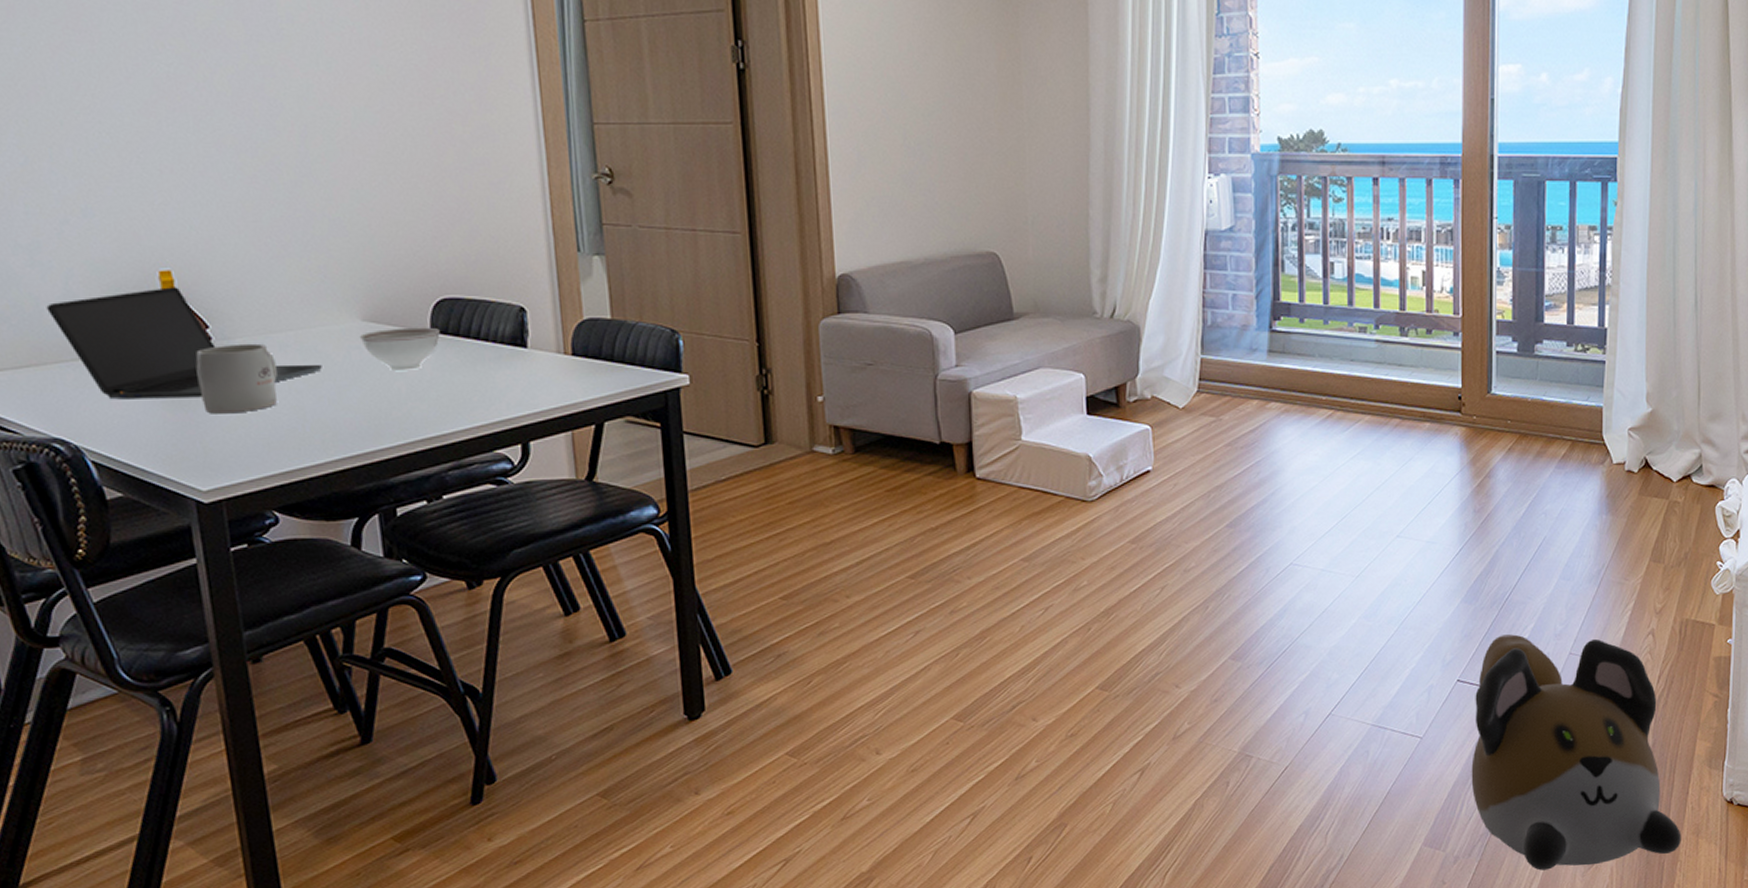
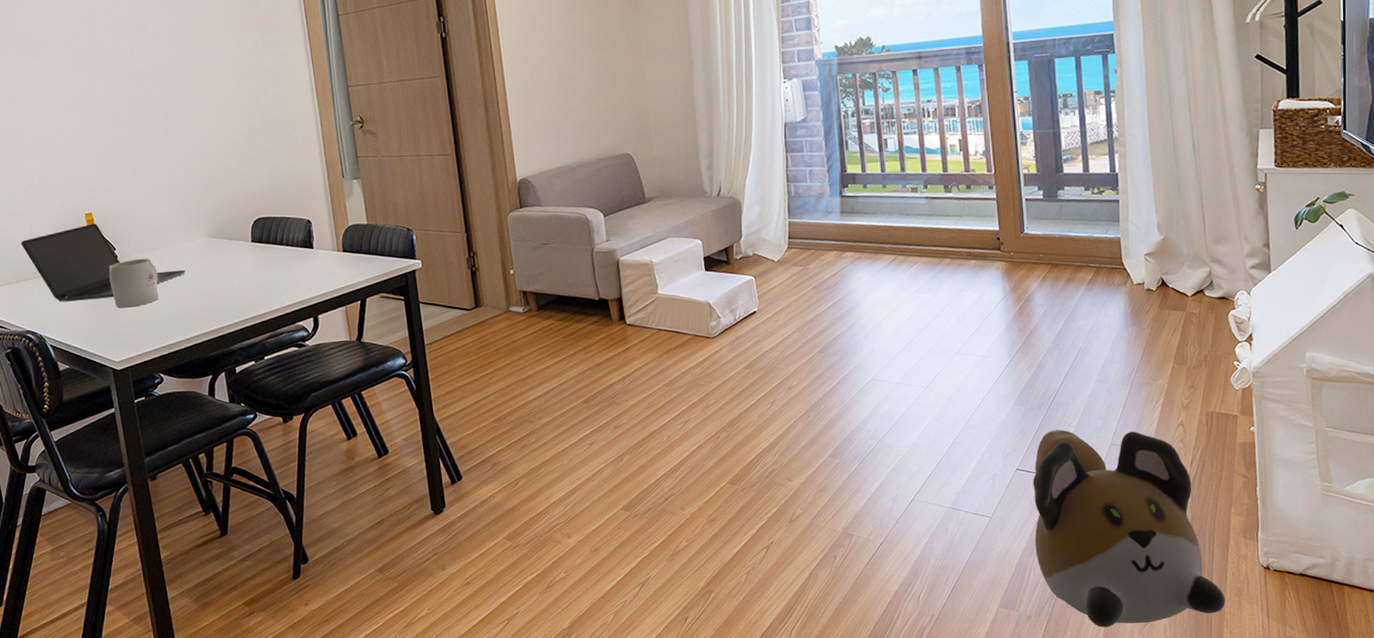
bowl: present [359,327,440,370] -> none [207,238,258,271]

